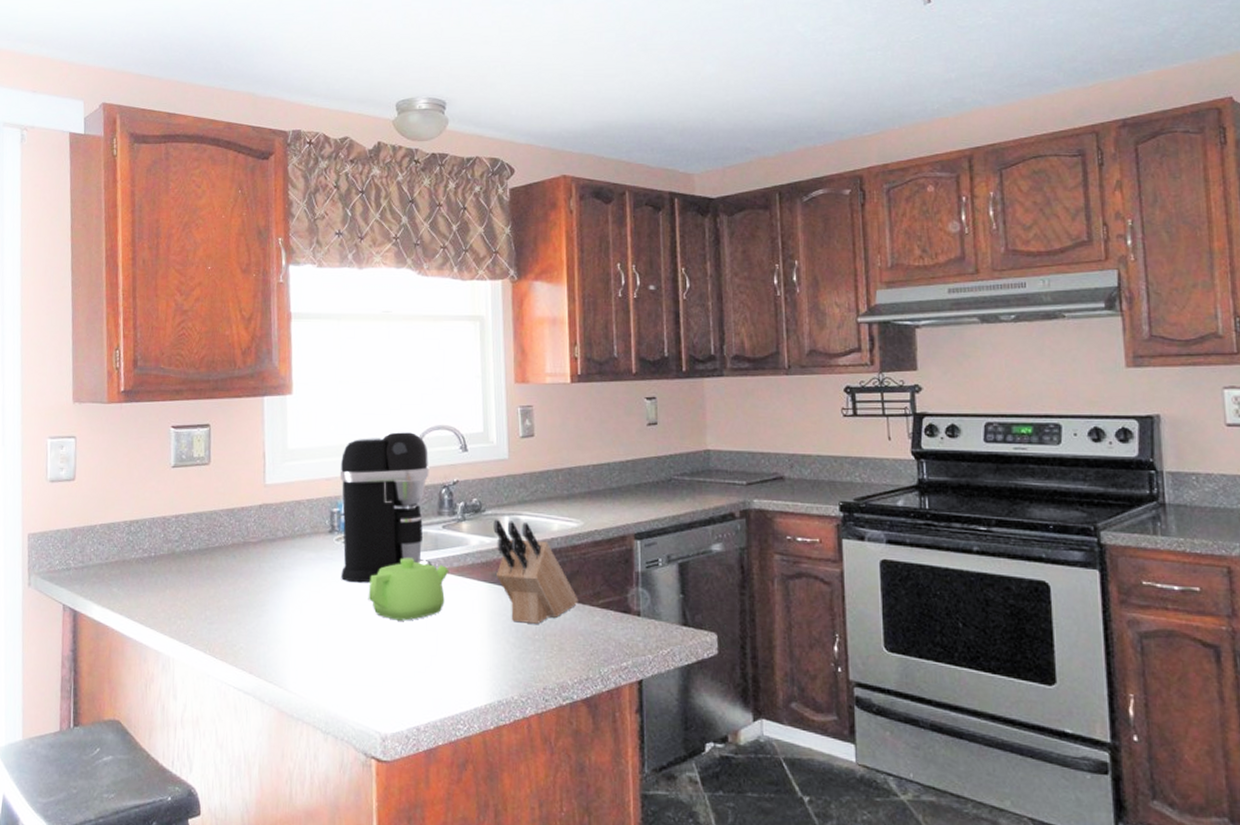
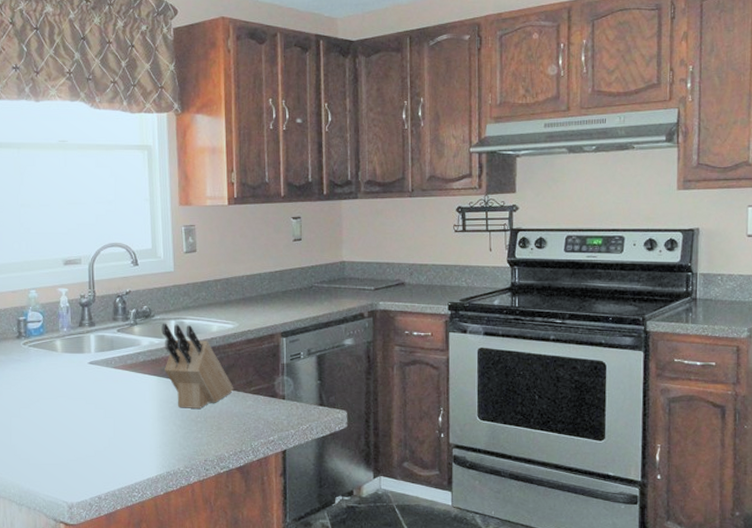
coffee maker: present [339,429,432,583] -> none [24,247,109,380]
teapot: present [368,558,450,621] -> none [53,357,124,410]

